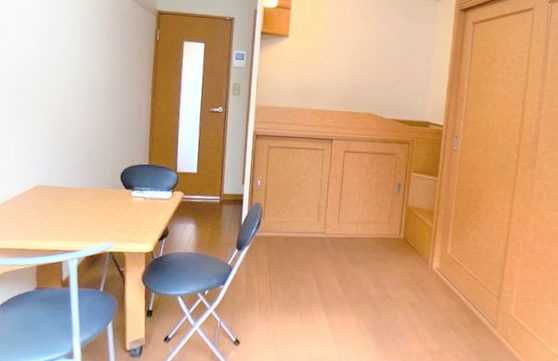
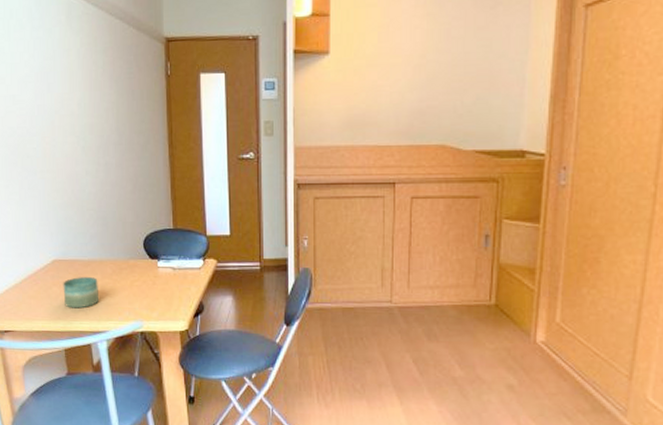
candle: none [41,202,76,230] -> present [63,277,100,309]

